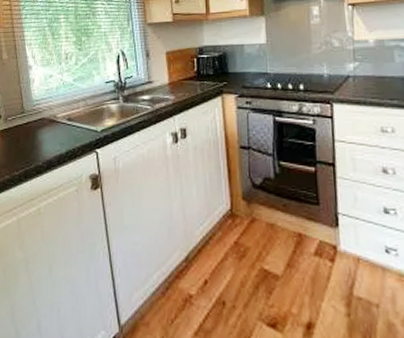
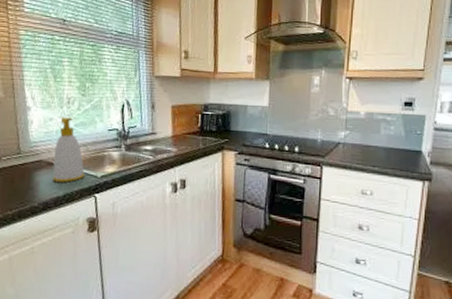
soap bottle: none [55,72,85,139] -> present [53,117,85,182]

